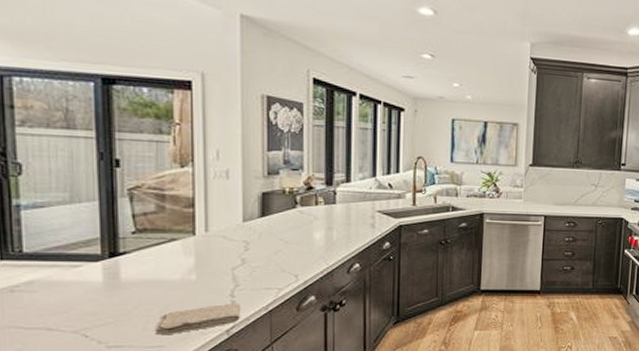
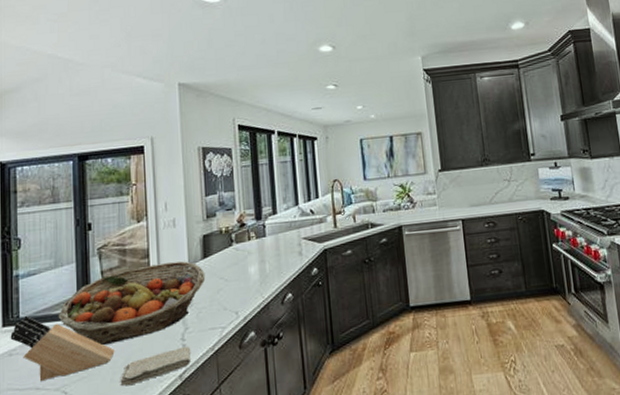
knife block: none [10,251,149,323] -> present [10,315,115,382]
fruit basket: none [75,215,262,292] -> present [58,261,206,345]

